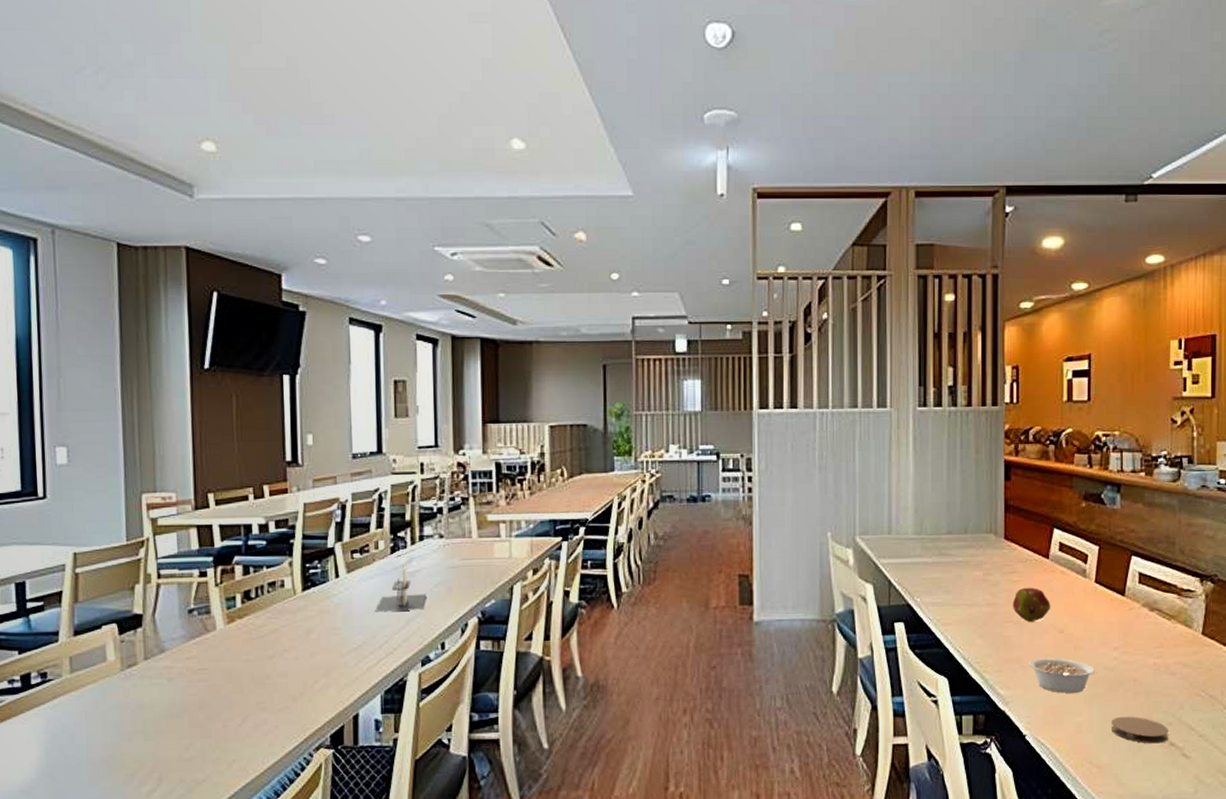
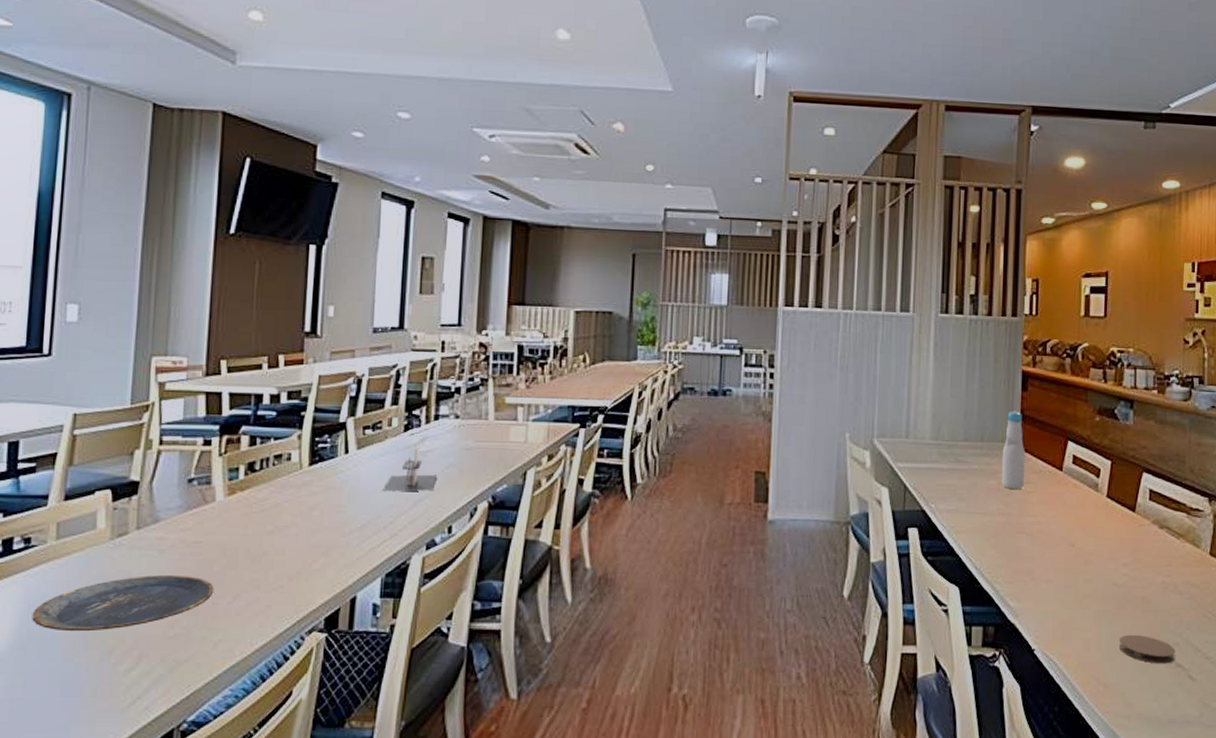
plate: none [56,701,223,758] -> present [32,575,214,632]
bottle: none [987,501,1011,580] -> present [1001,410,1026,490]
fruit: present [1012,587,1051,622] -> none [1025,498,1063,534]
legume: present [1028,658,1097,693] -> none [1039,571,1107,608]

